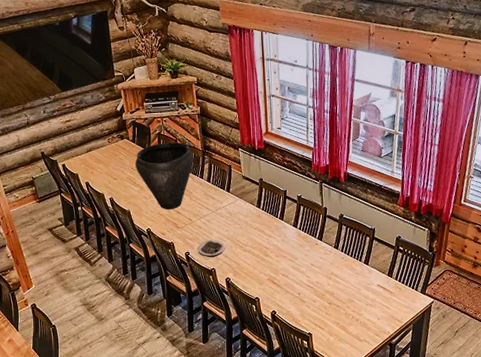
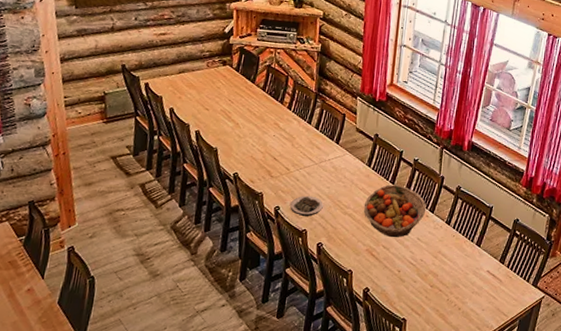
vase: present [135,142,194,210] -> none [234,76,305,155]
fruit basket: none [260,220,315,266] -> present [363,184,427,238]

